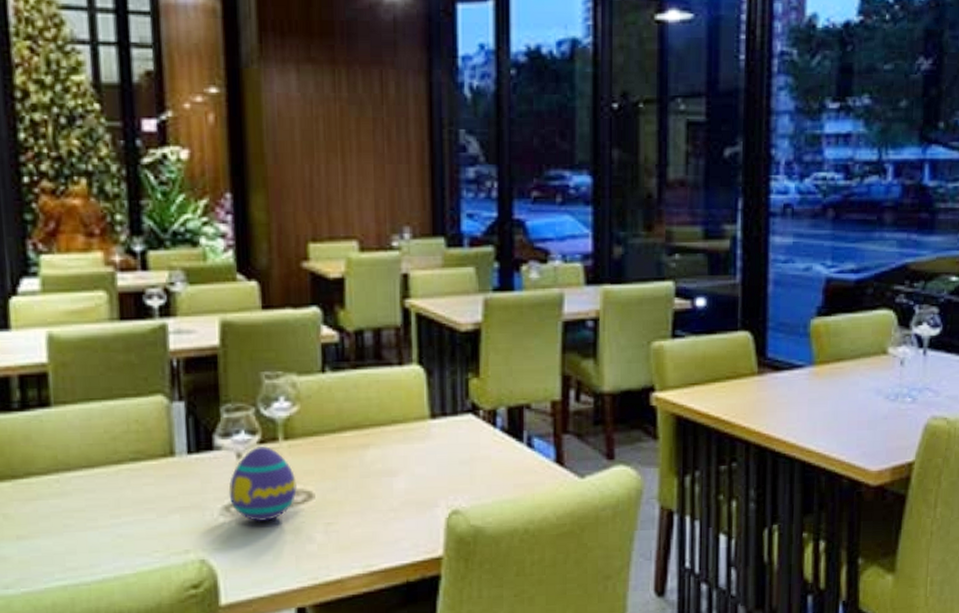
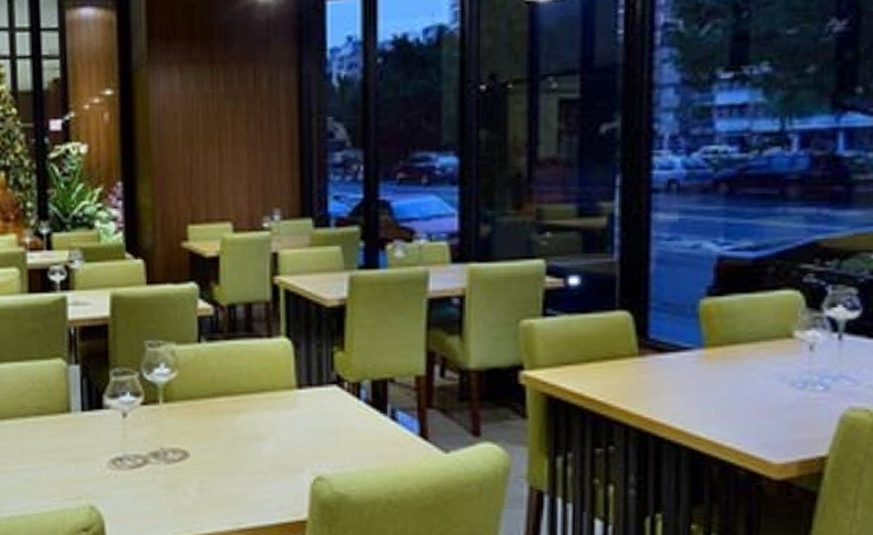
decorative egg: present [228,445,297,522] -> none [115,406,174,476]

